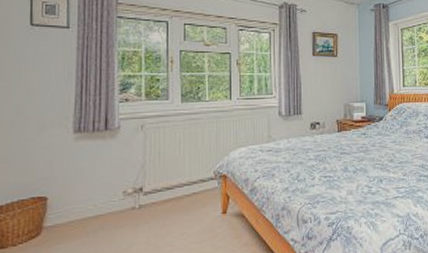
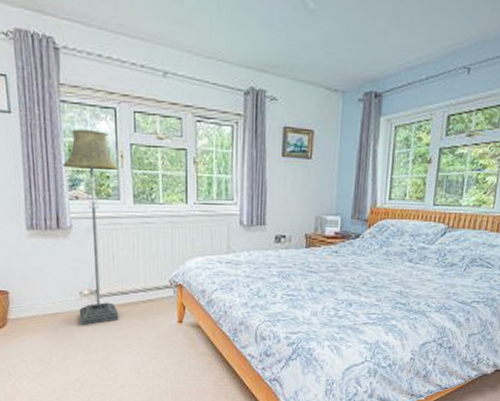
floor lamp: none [115,39,168,226] -> present [62,129,120,325]

